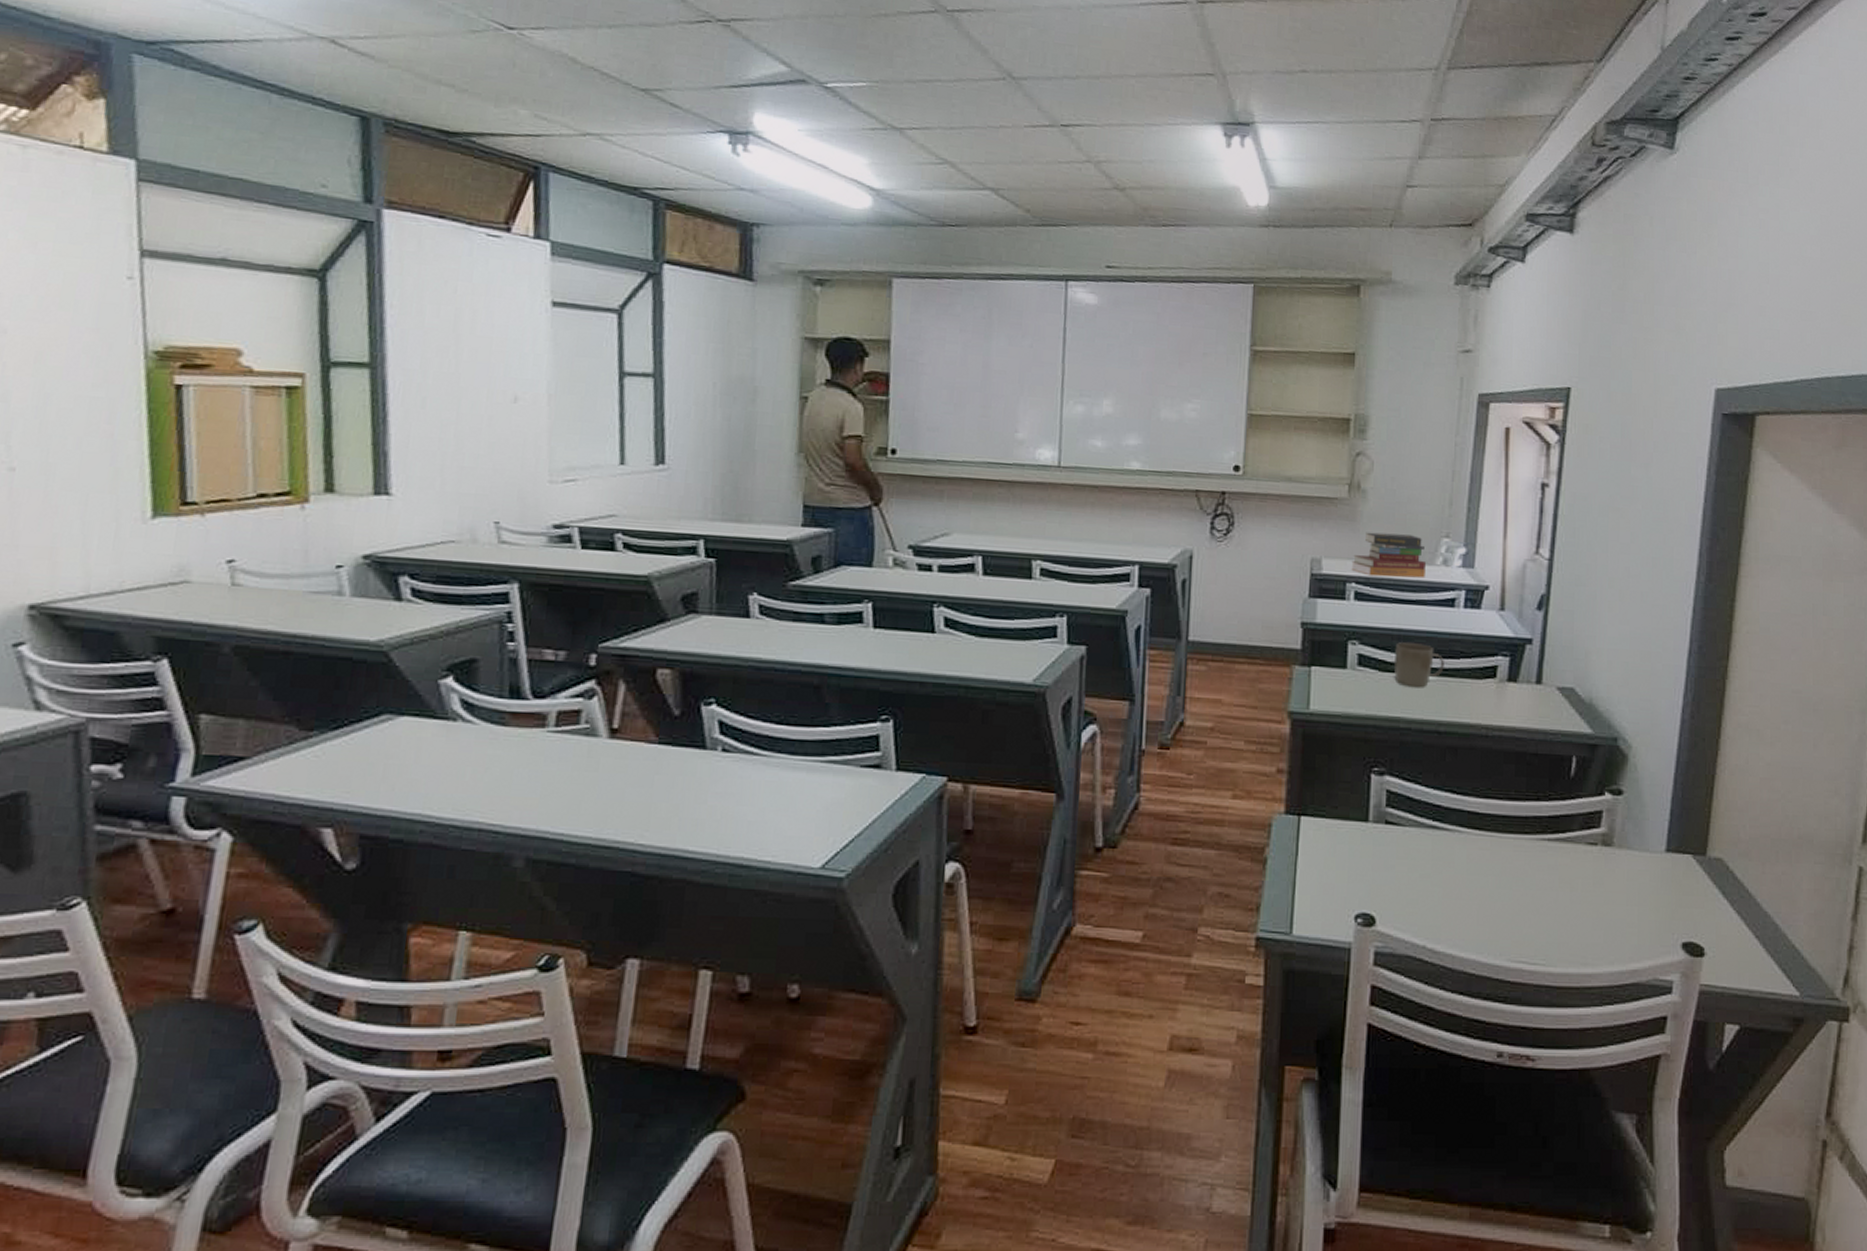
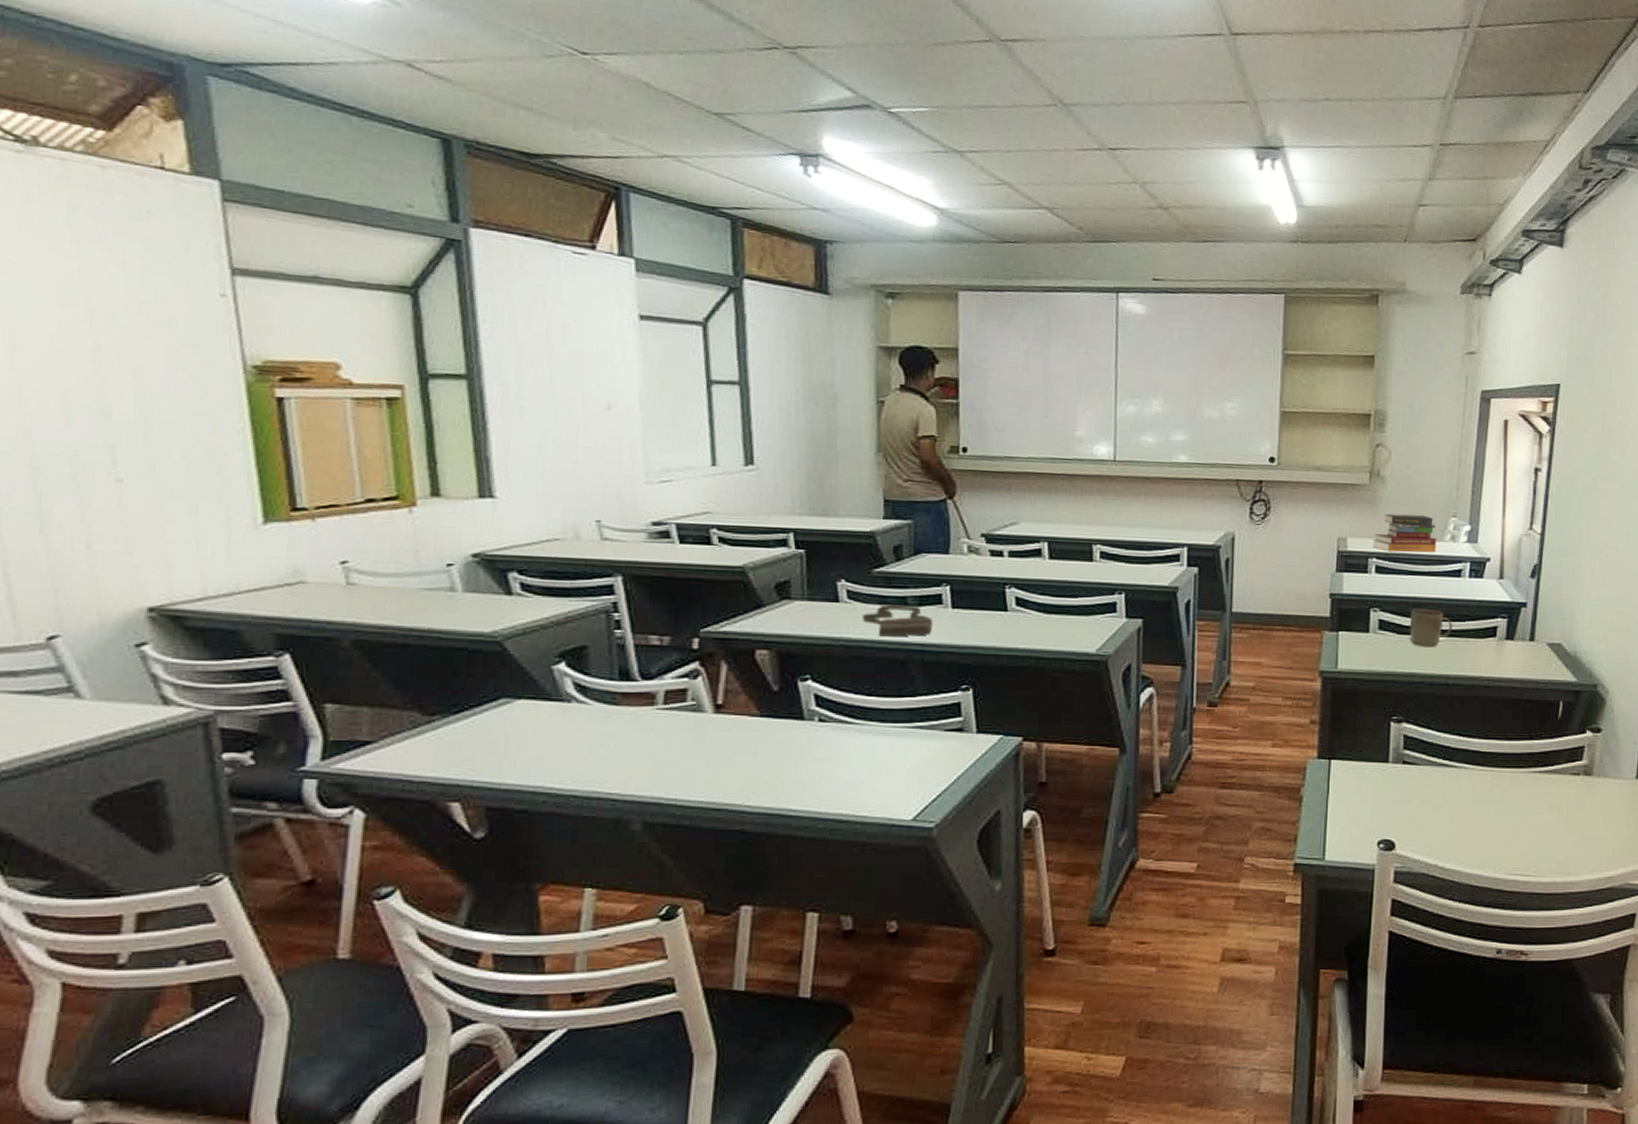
shoulder bag: none [774,622,852,659] -> present [862,604,933,637]

